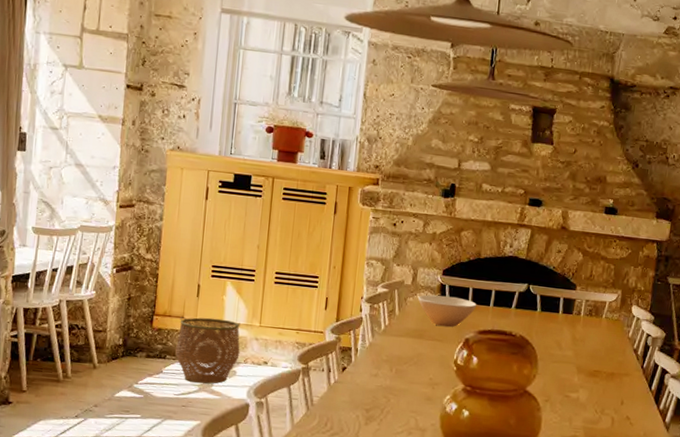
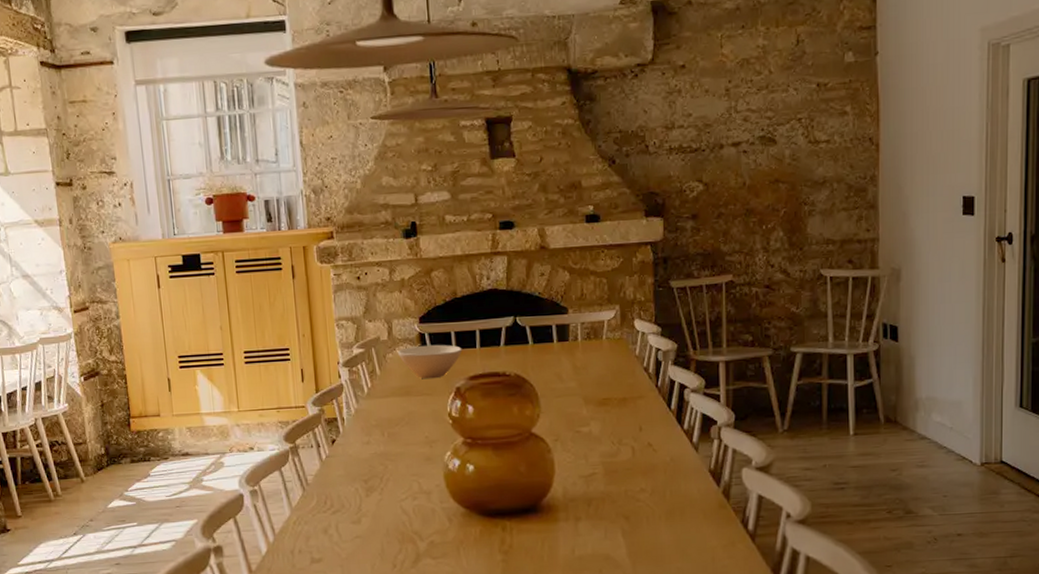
basket: present [175,317,240,384] -> none [156,410,224,481]

